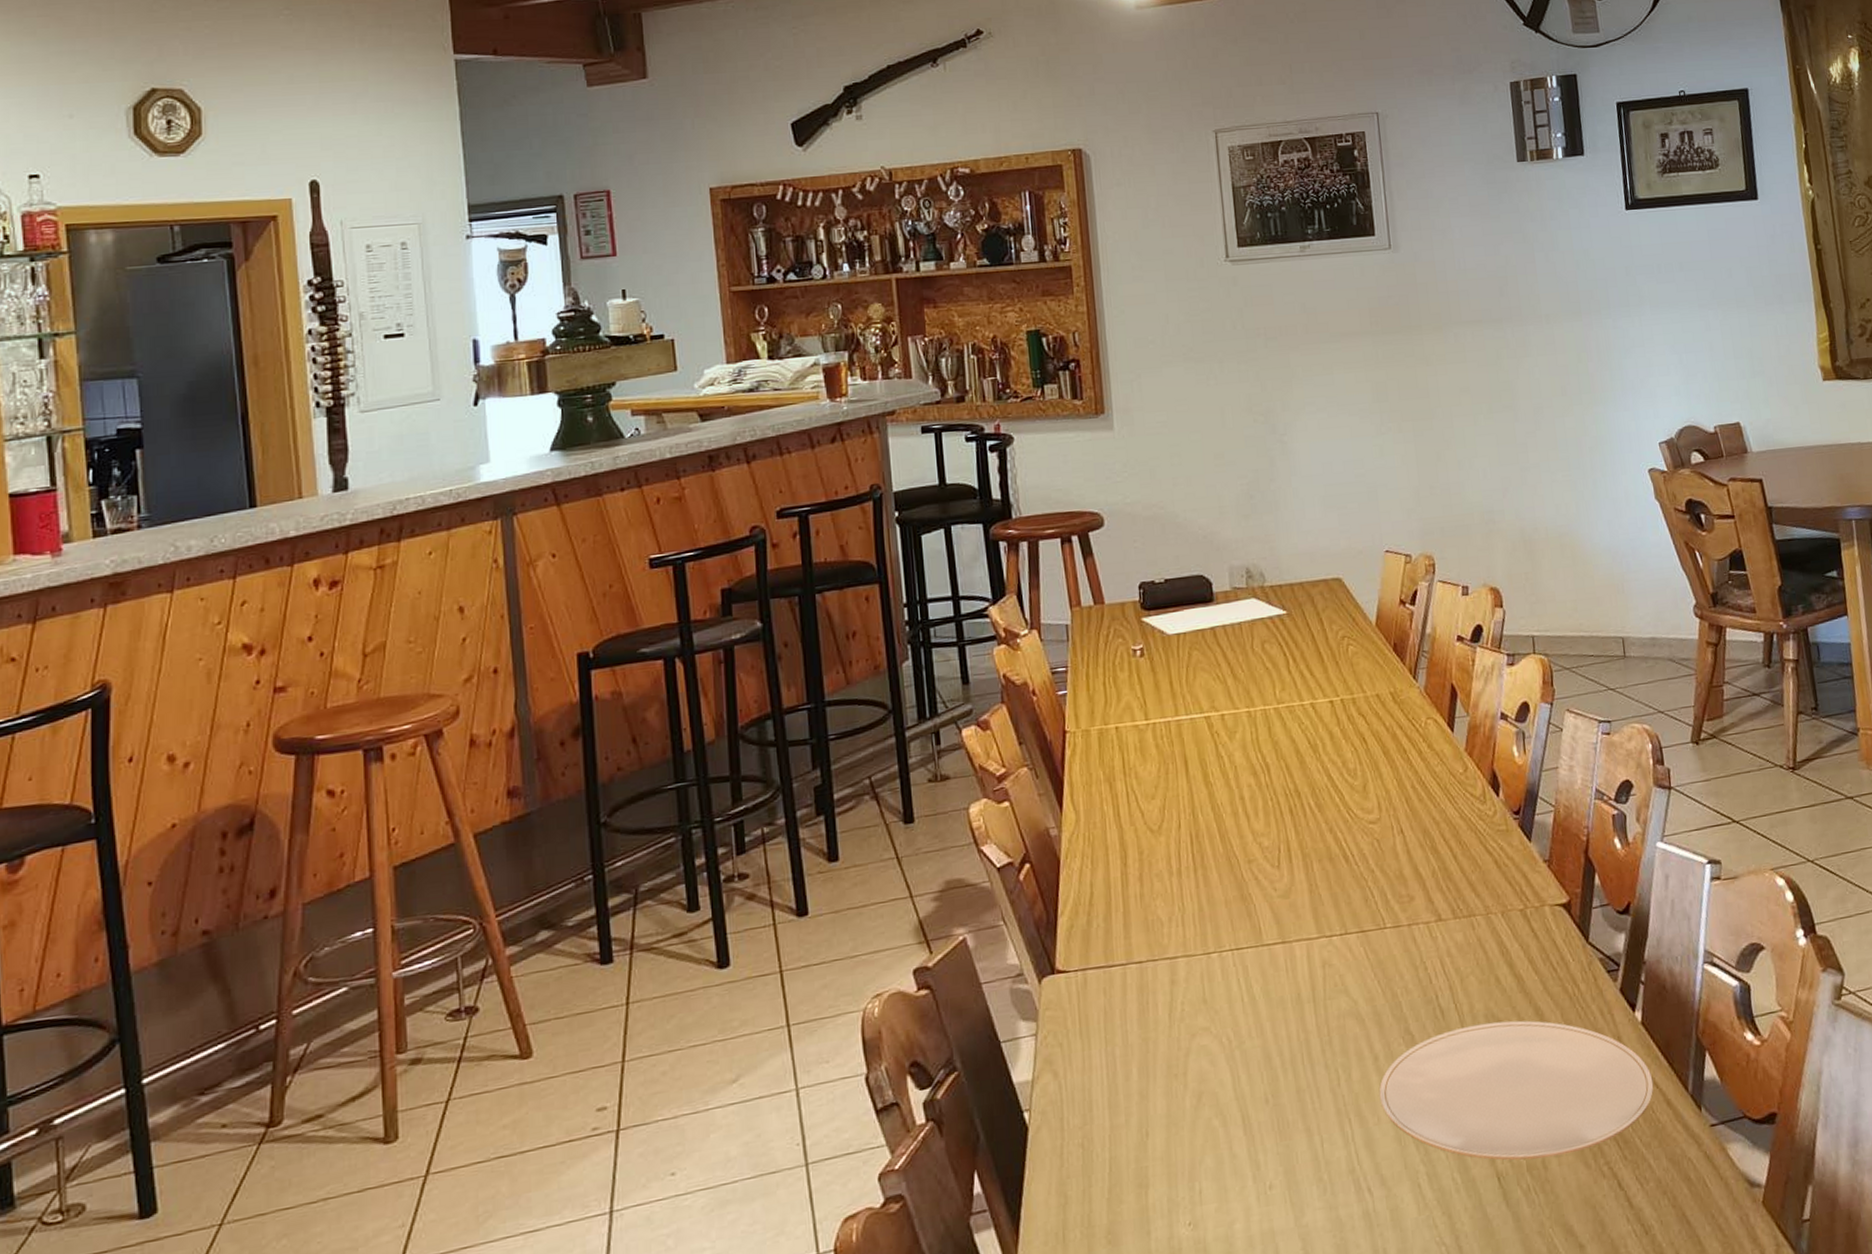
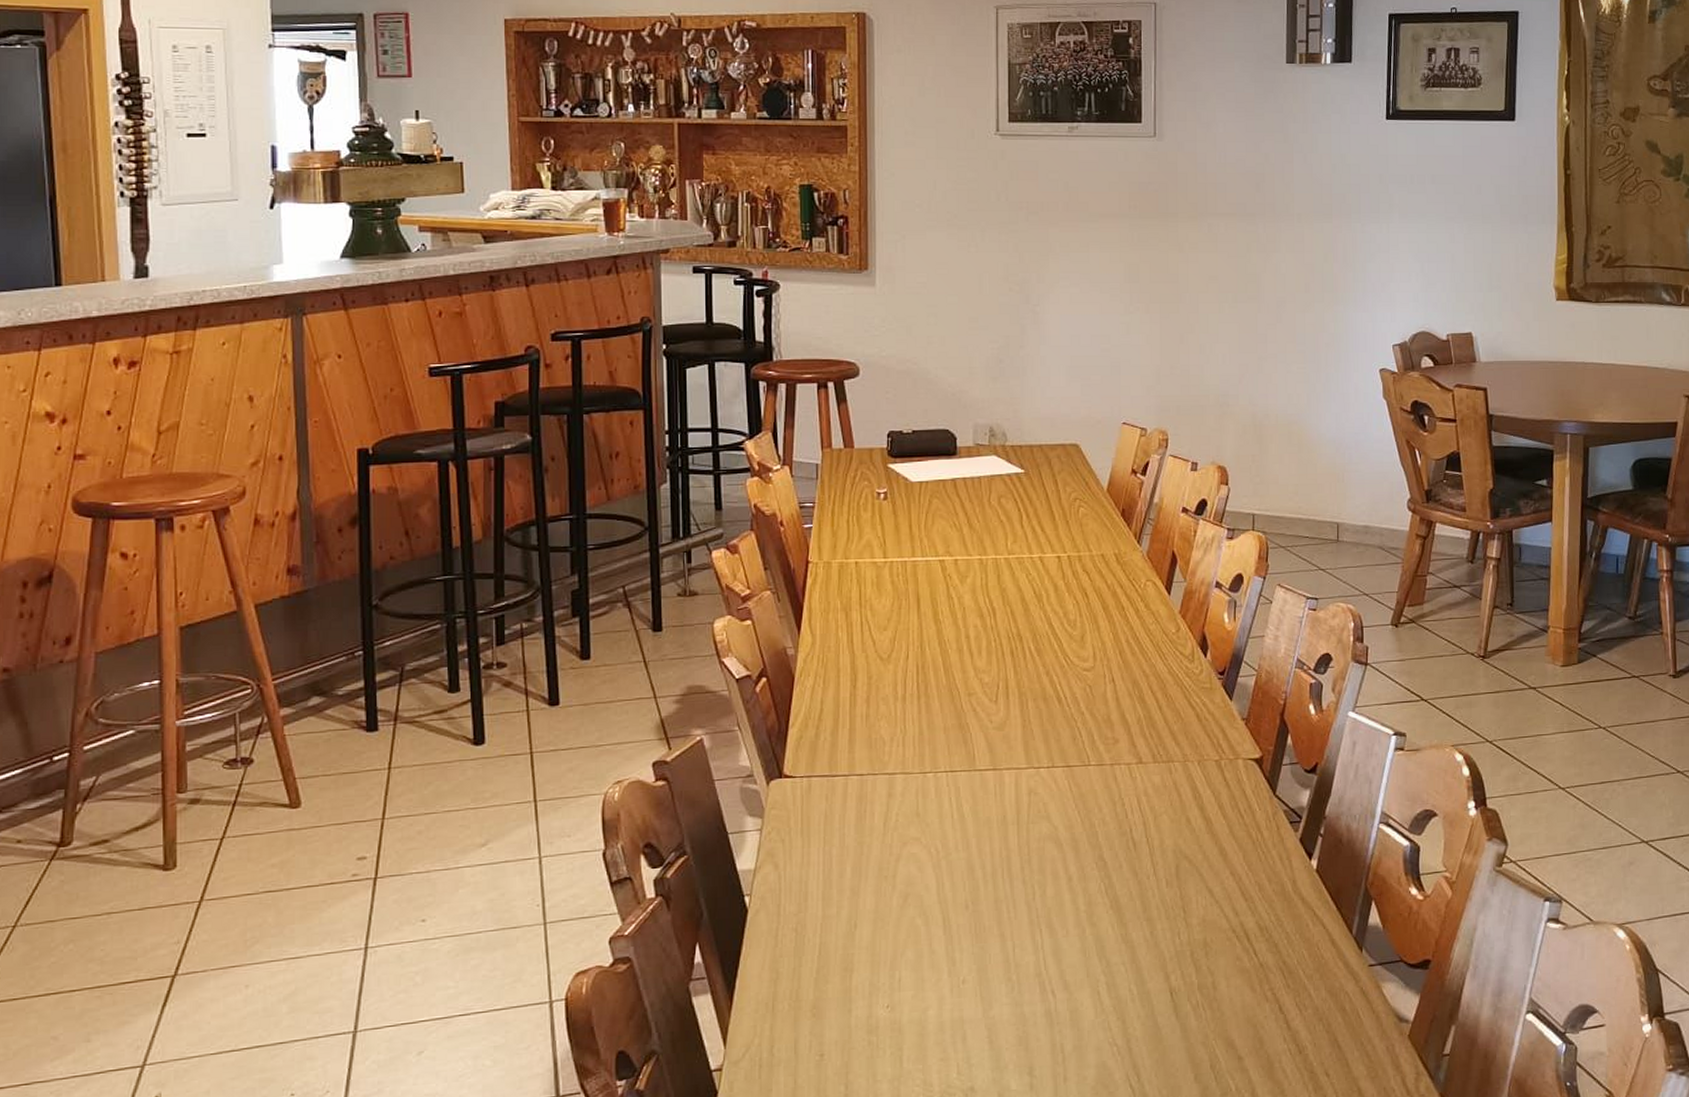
plate: present [1379,1020,1654,1161] -> none [1070,857,1321,980]

